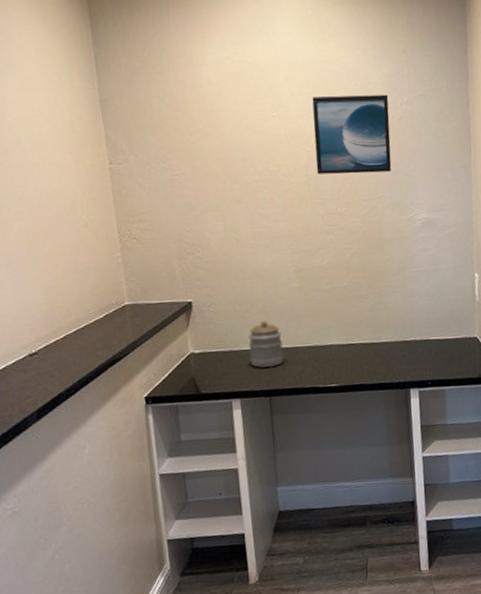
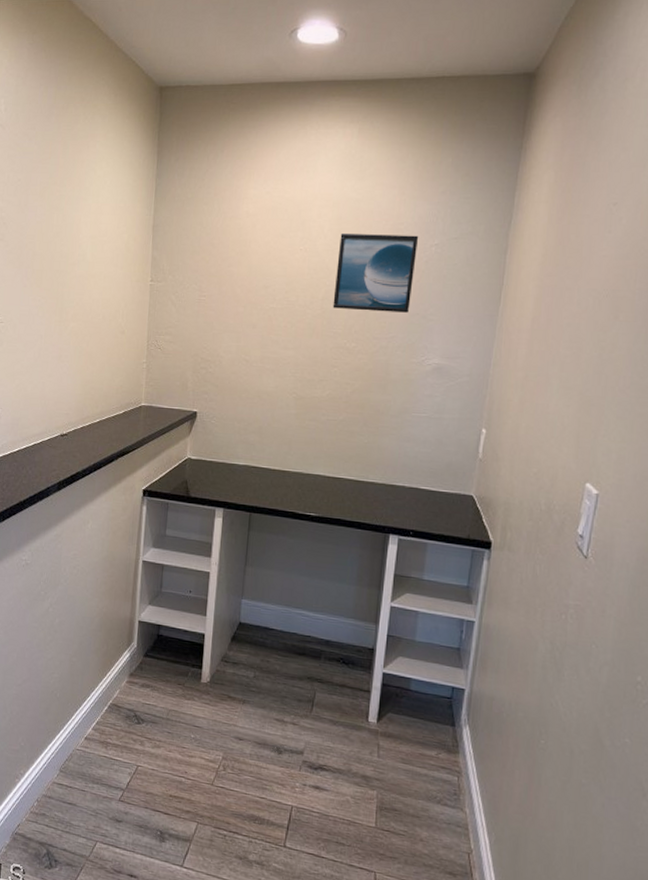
jar: present [248,321,284,368] -> none [238,440,271,485]

